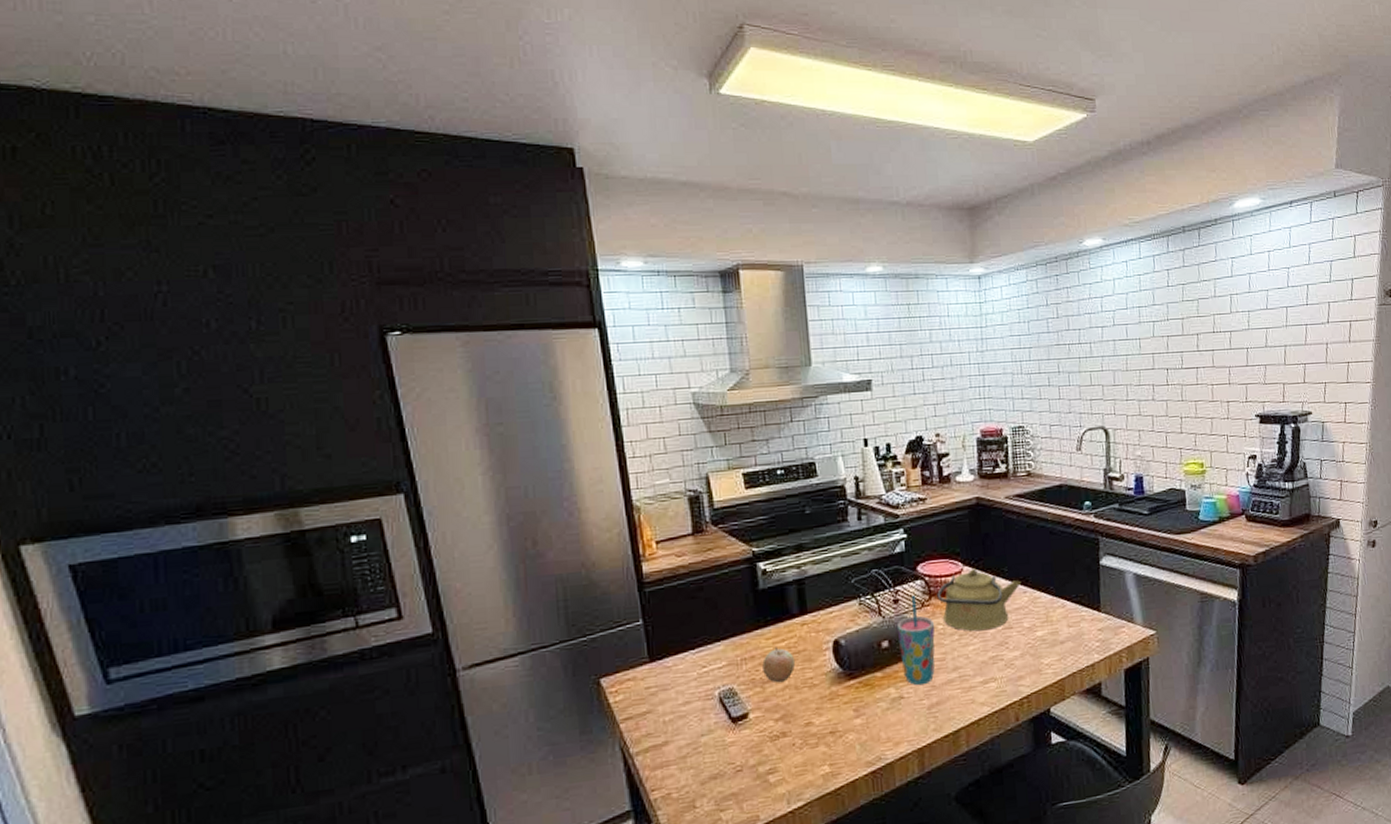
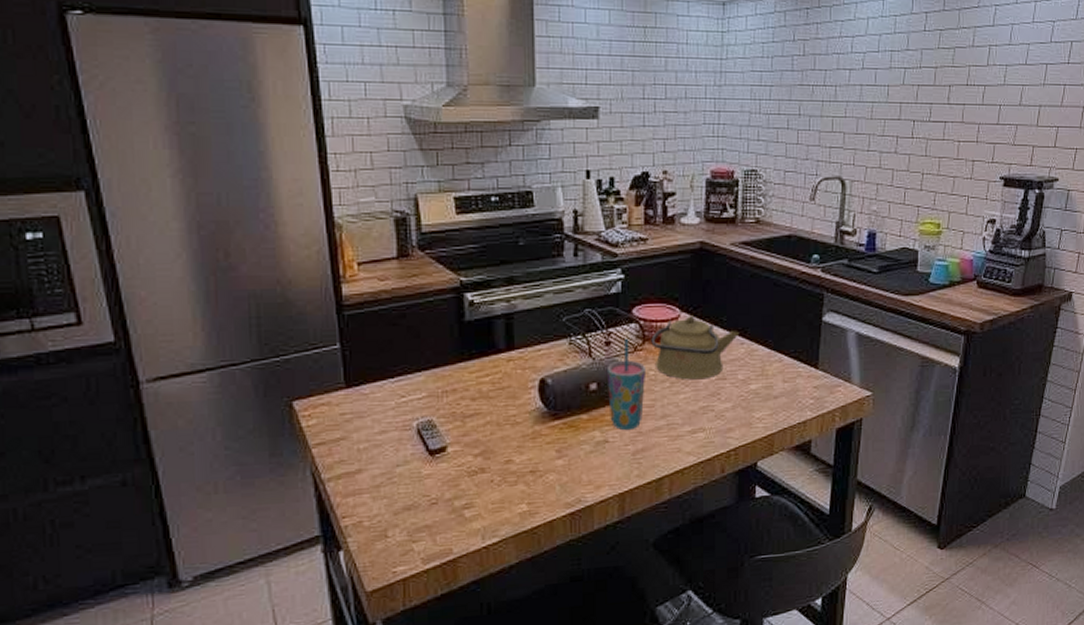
fruit: present [762,647,796,683] -> none [464,382,499,419]

